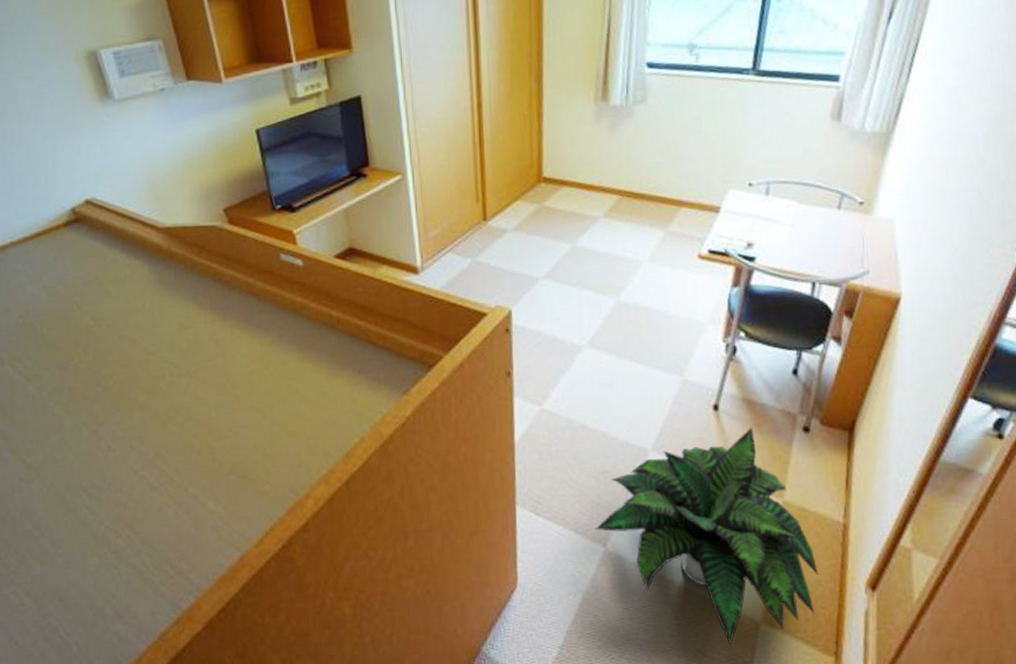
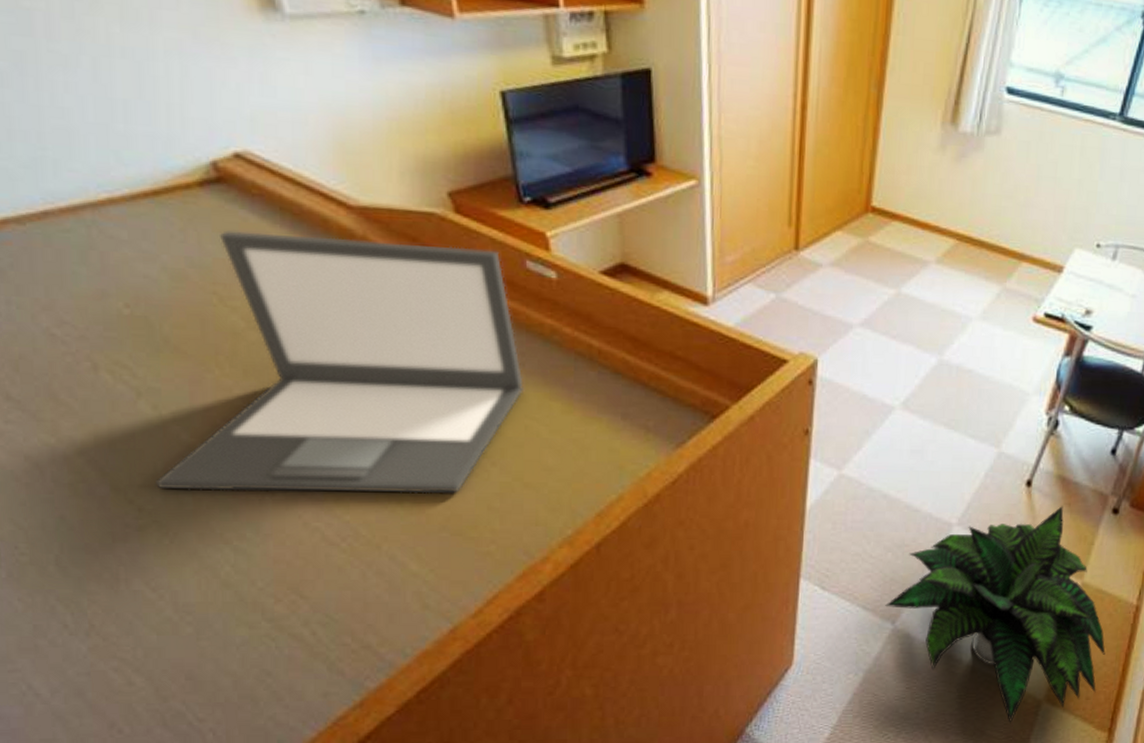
laptop: none [39,249,284,451] -> present [156,230,524,494]

